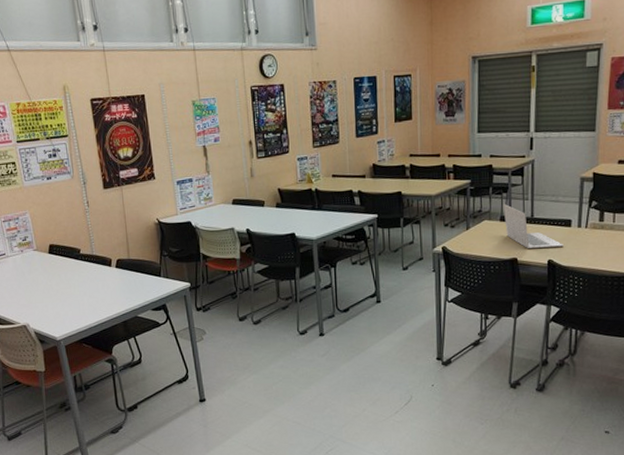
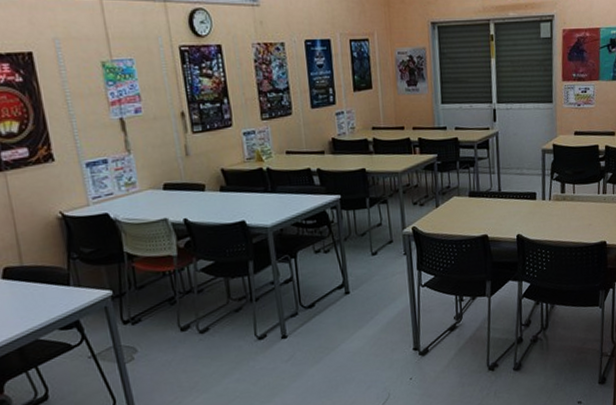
laptop: present [503,204,564,249] -> none [470,179,531,225]

